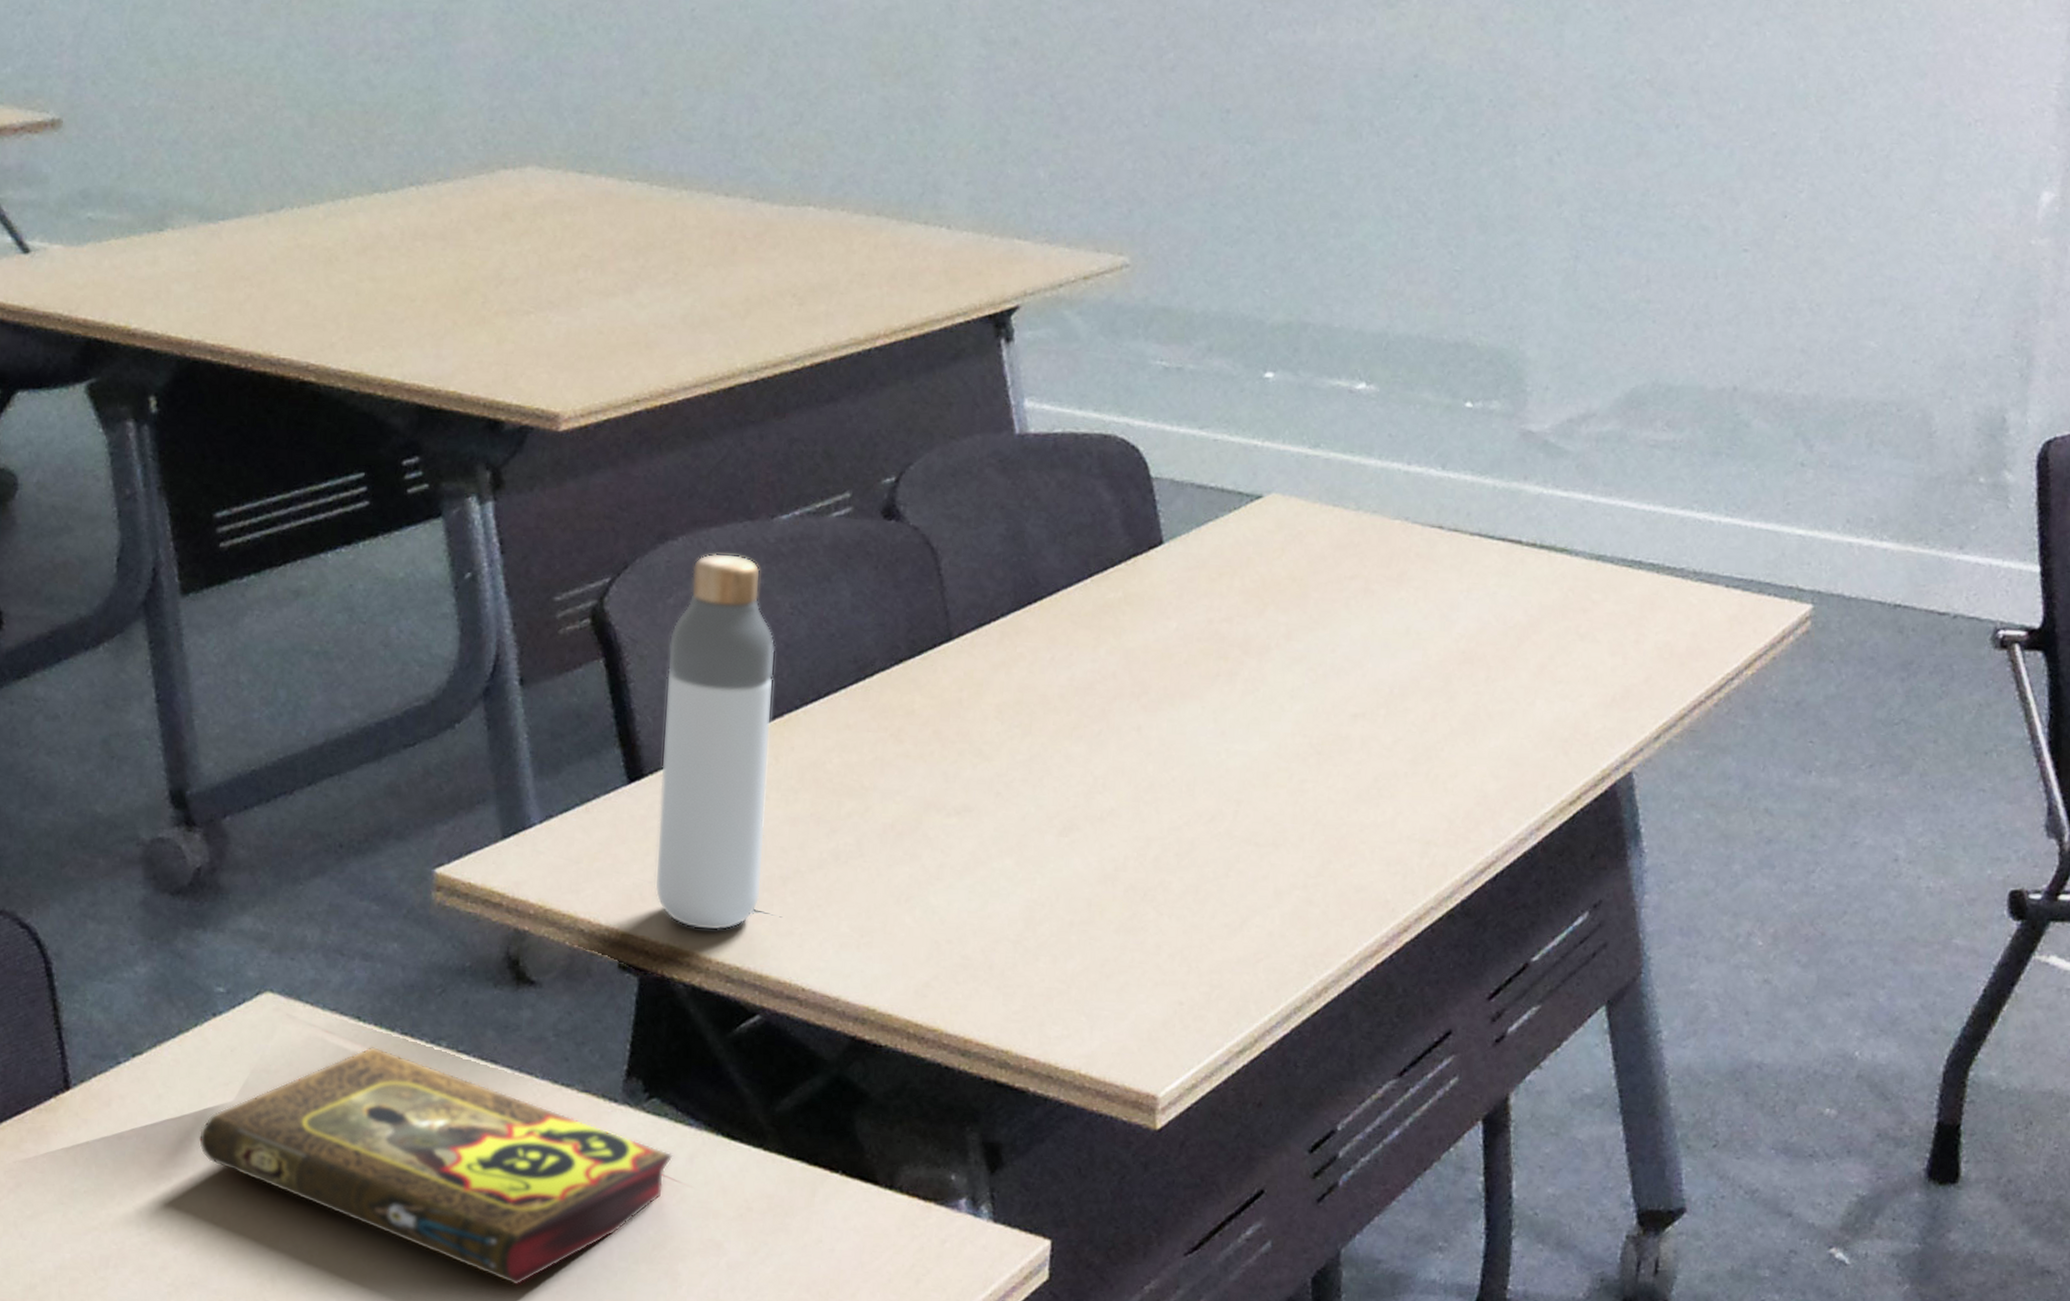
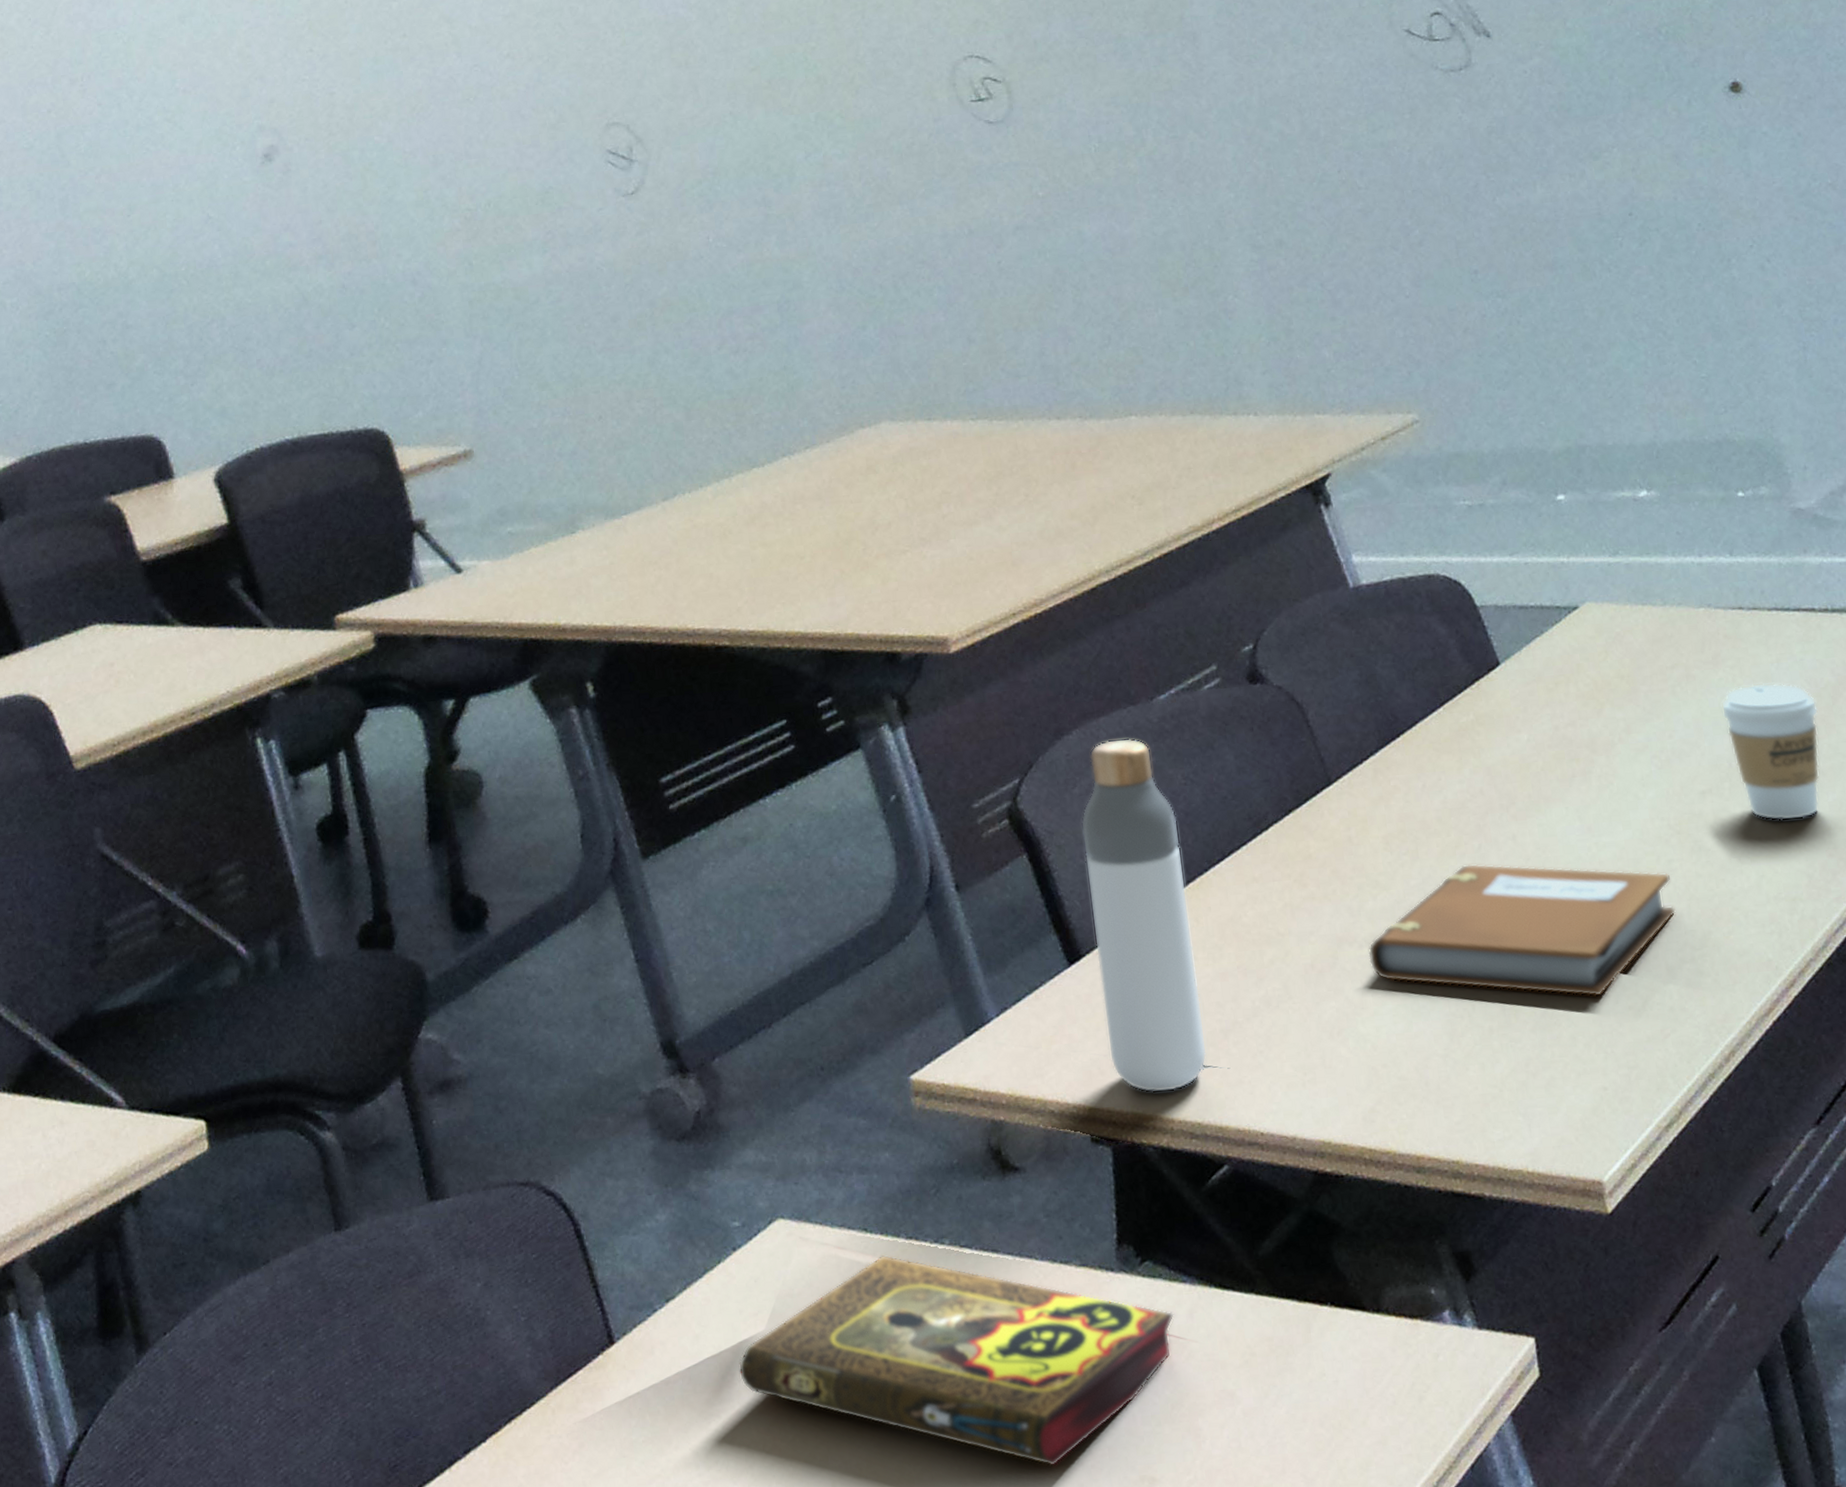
notebook: none [955,748,1300,908] -> present [1368,863,1676,997]
coffee cup: none [1395,610,1501,761] -> present [1721,683,1820,821]

